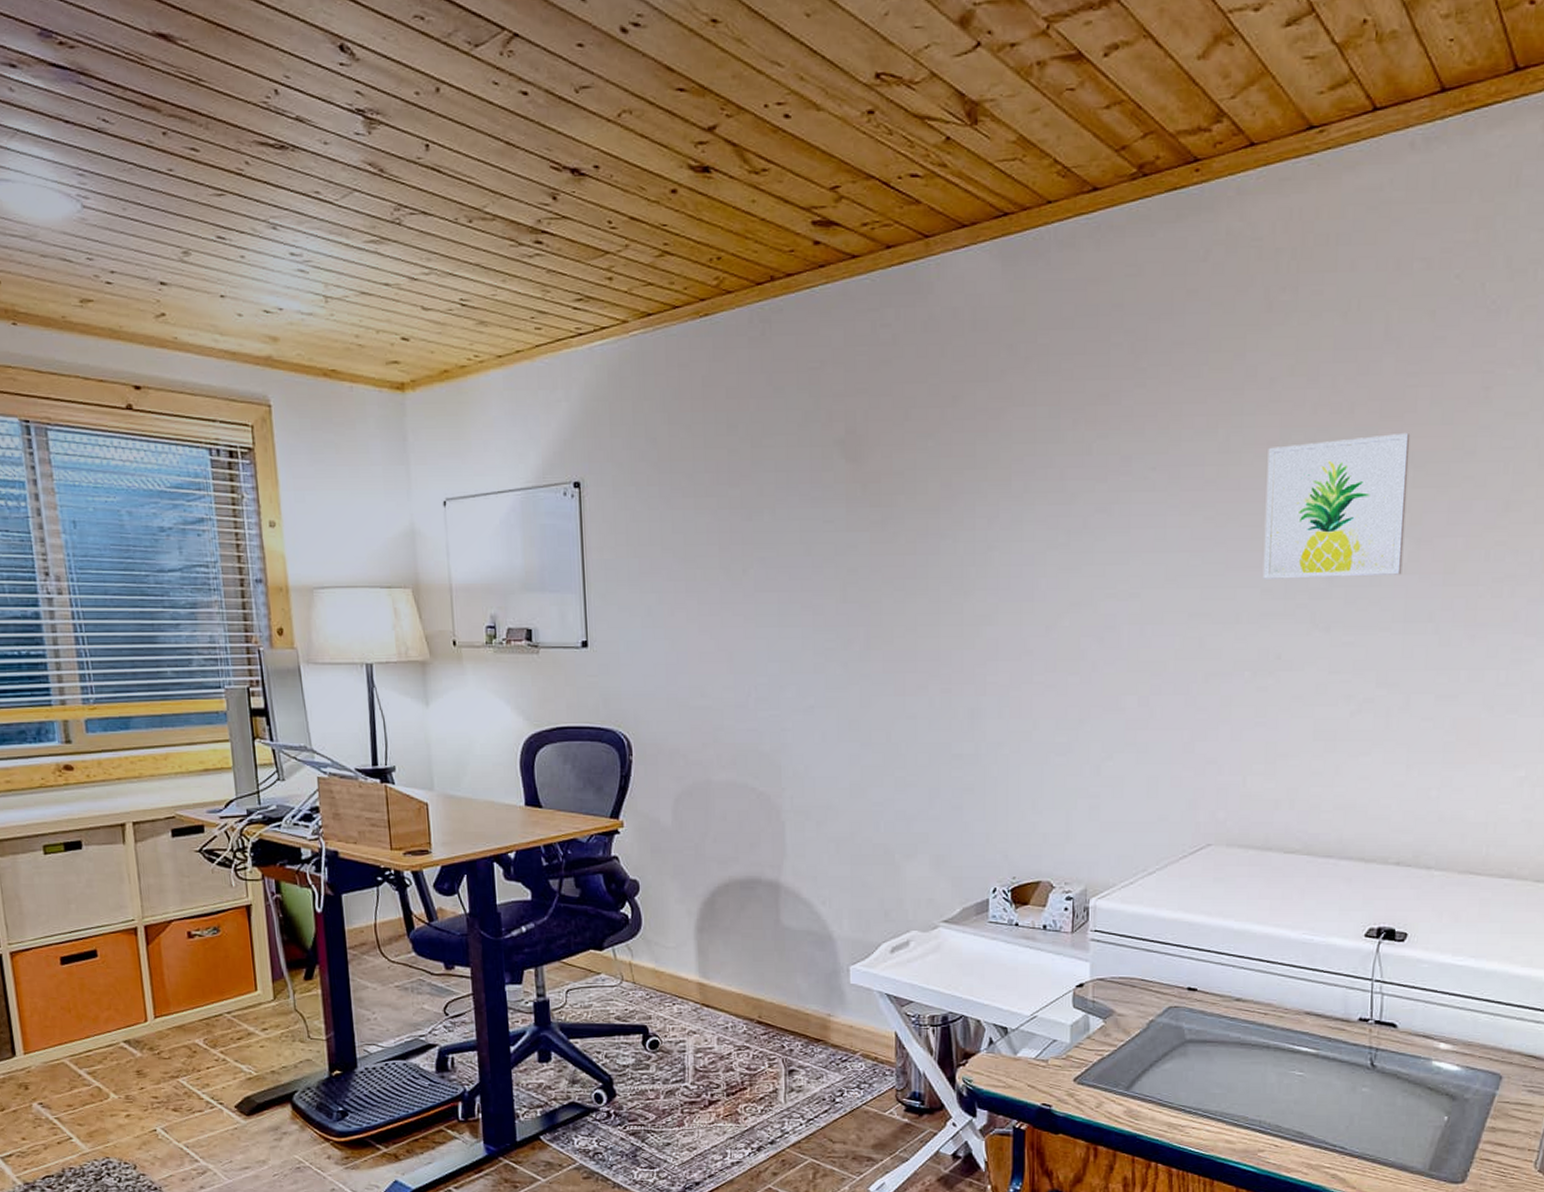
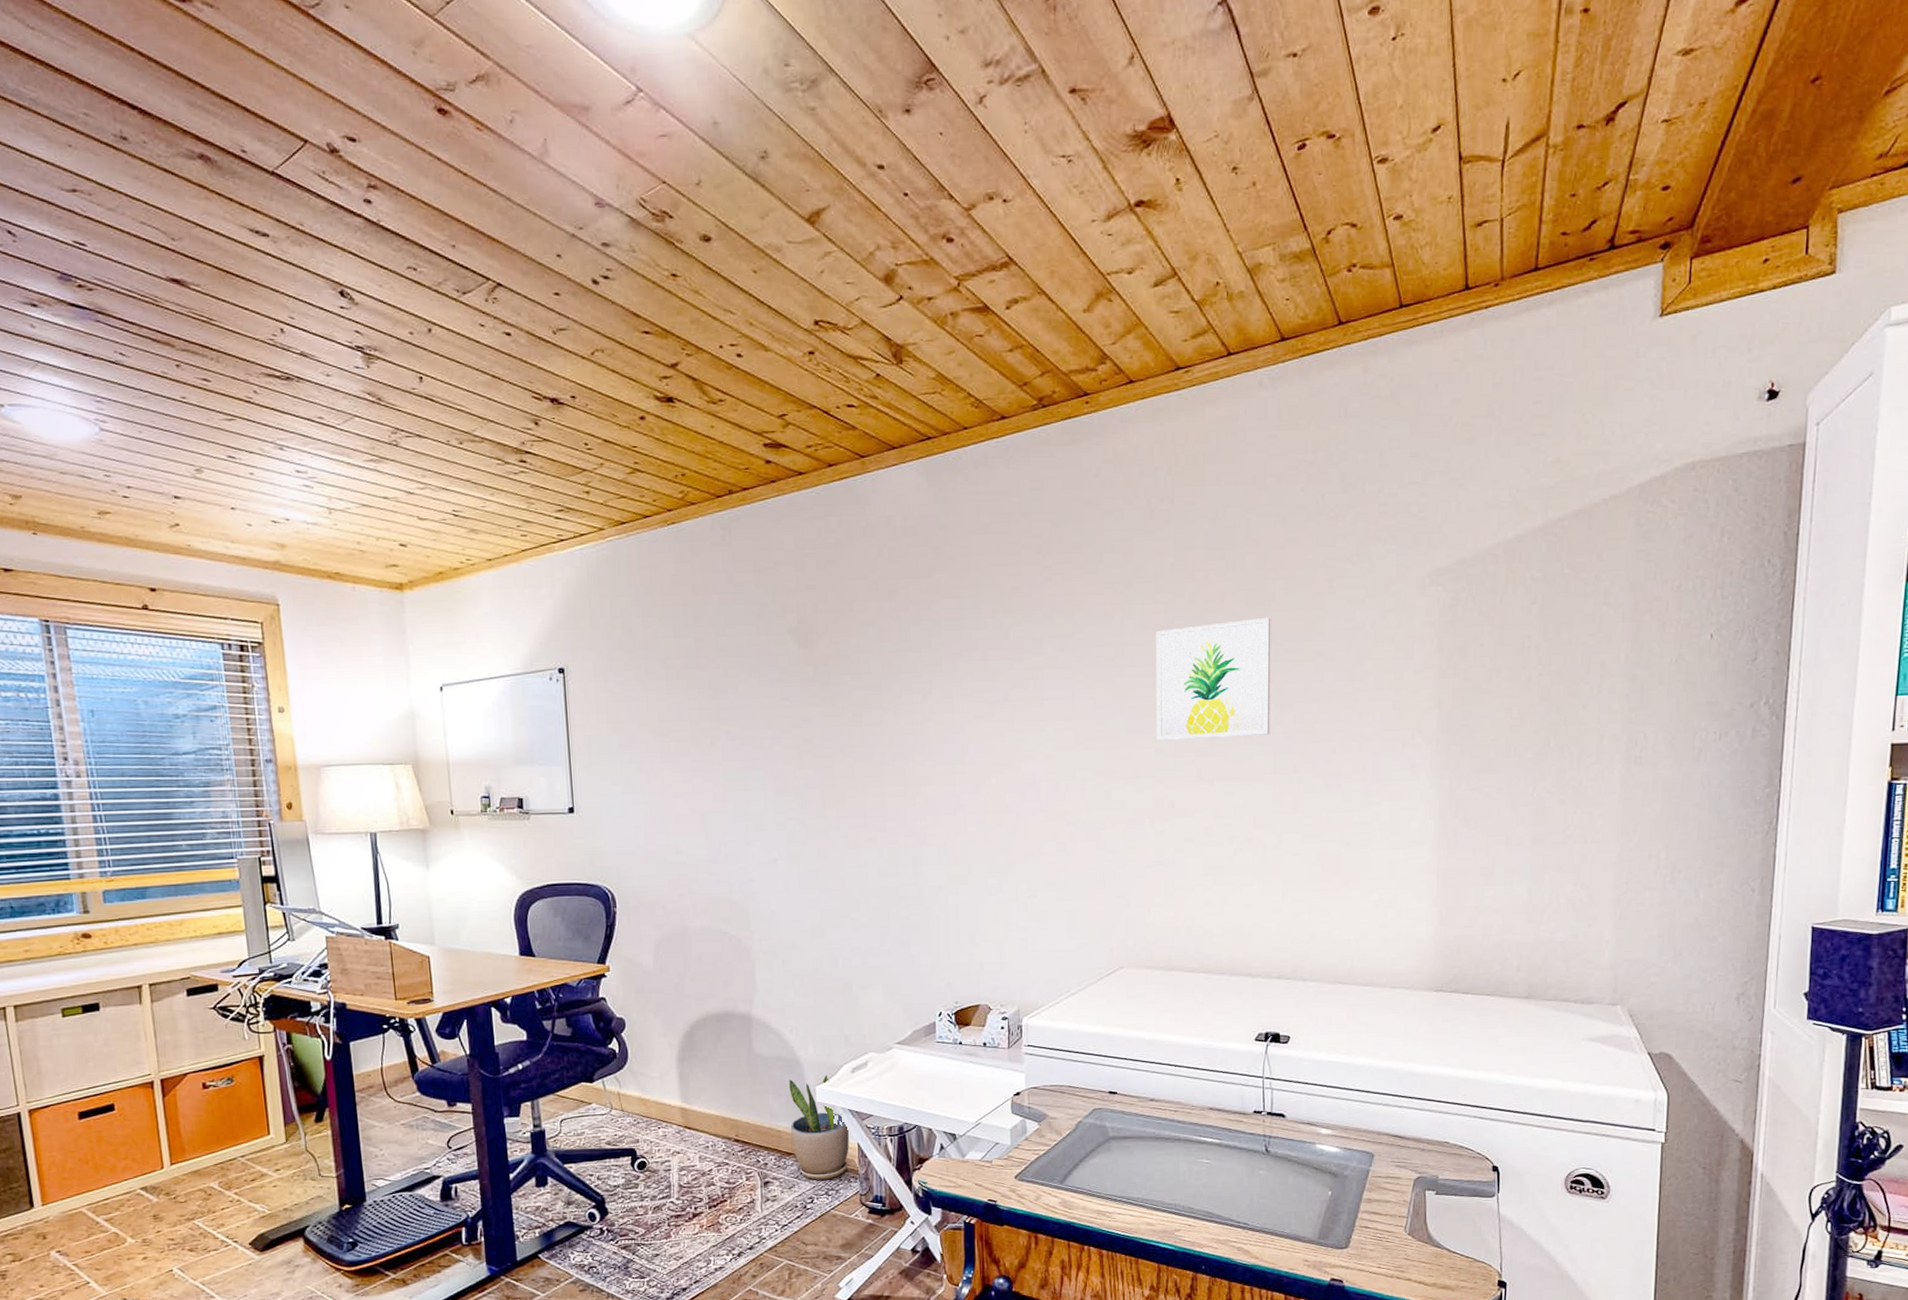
potted plant: none [819,953,887,1071] -> present [789,1074,850,1180]

